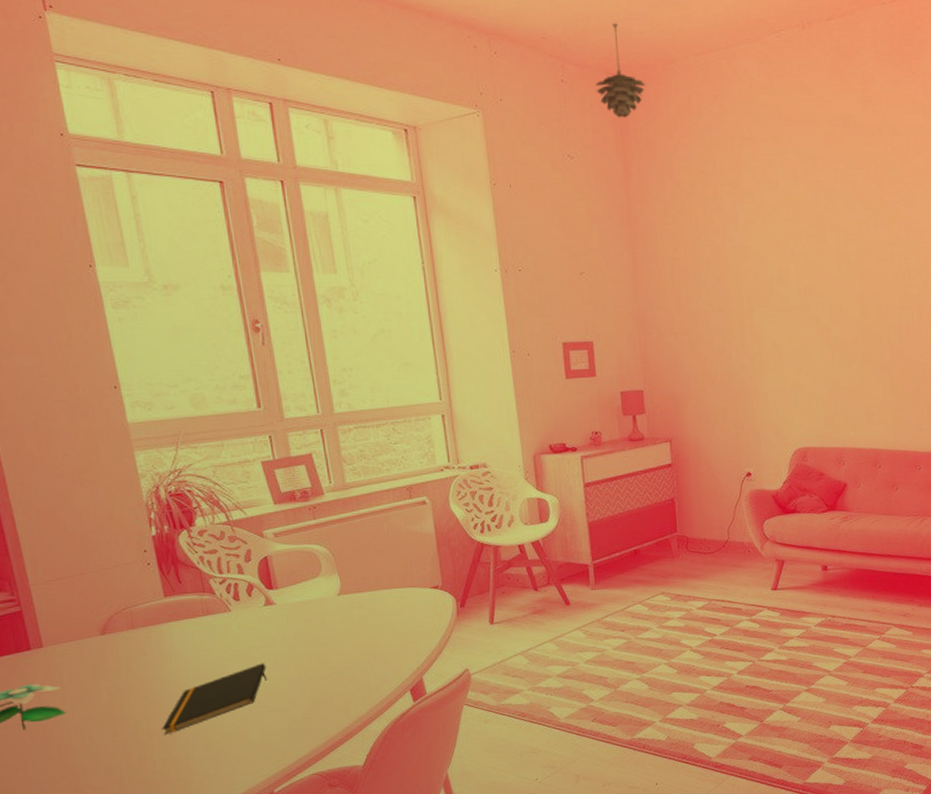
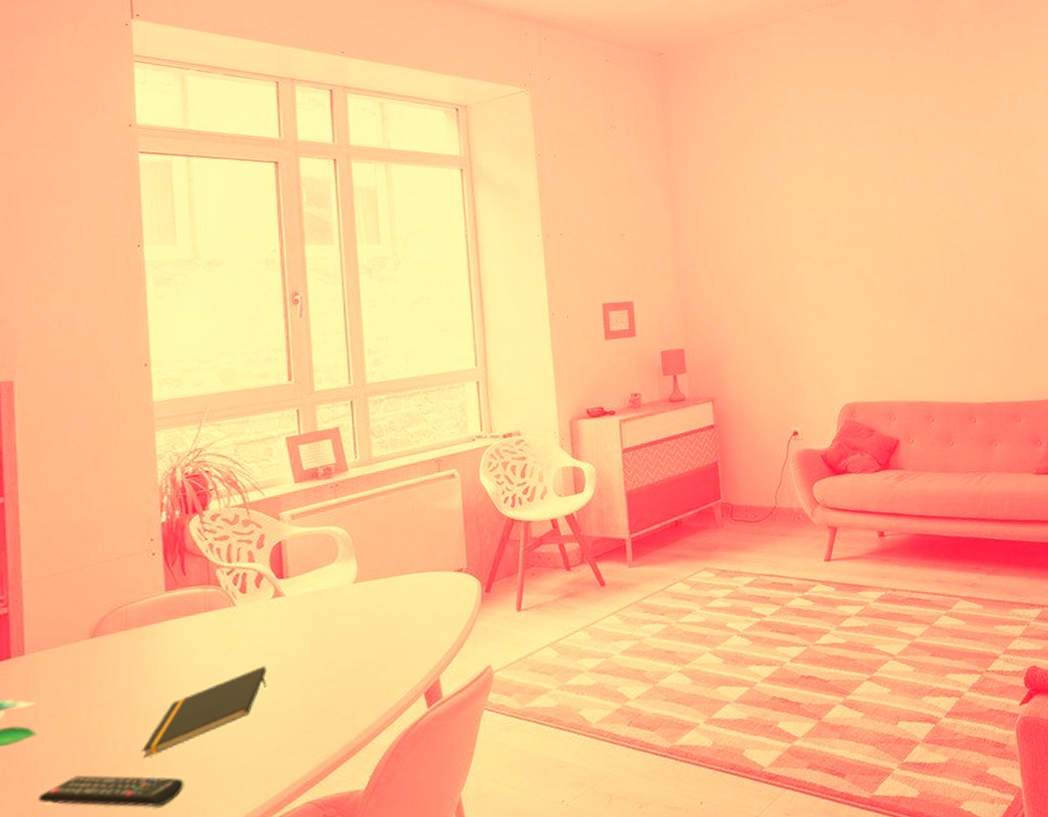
remote control: none [76,746,204,774] -> present [38,775,184,807]
pendant light: present [595,23,645,118] -> none [638,9,685,91]

